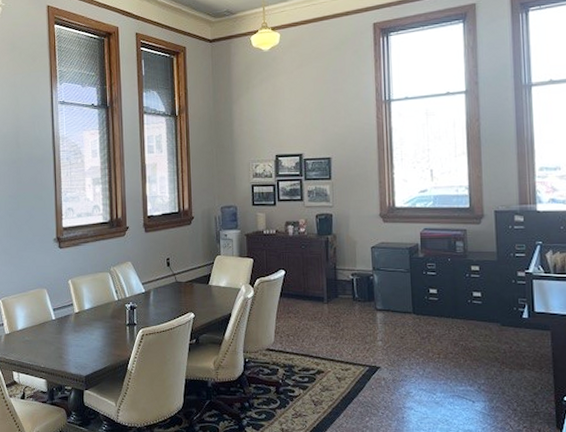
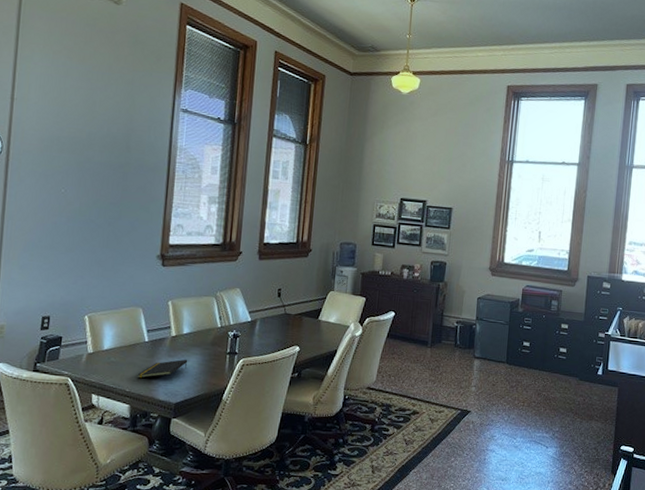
notepad: none [49,333,93,354] -> present [137,359,188,379]

